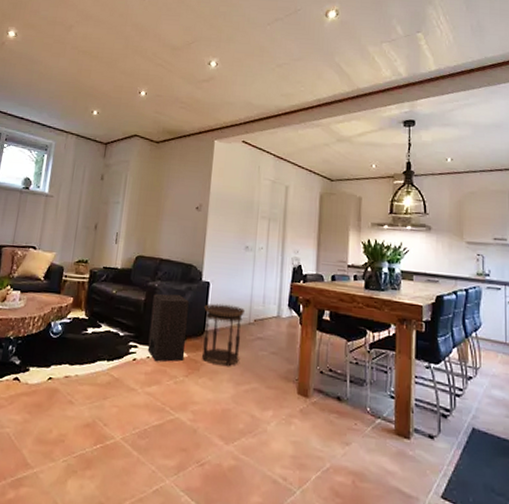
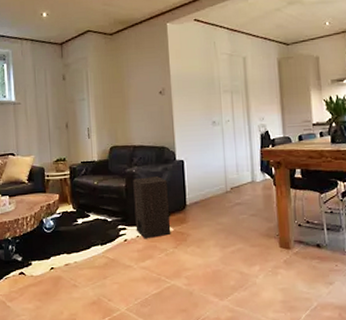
side table: present [202,303,246,367] -> none [182,177,222,234]

